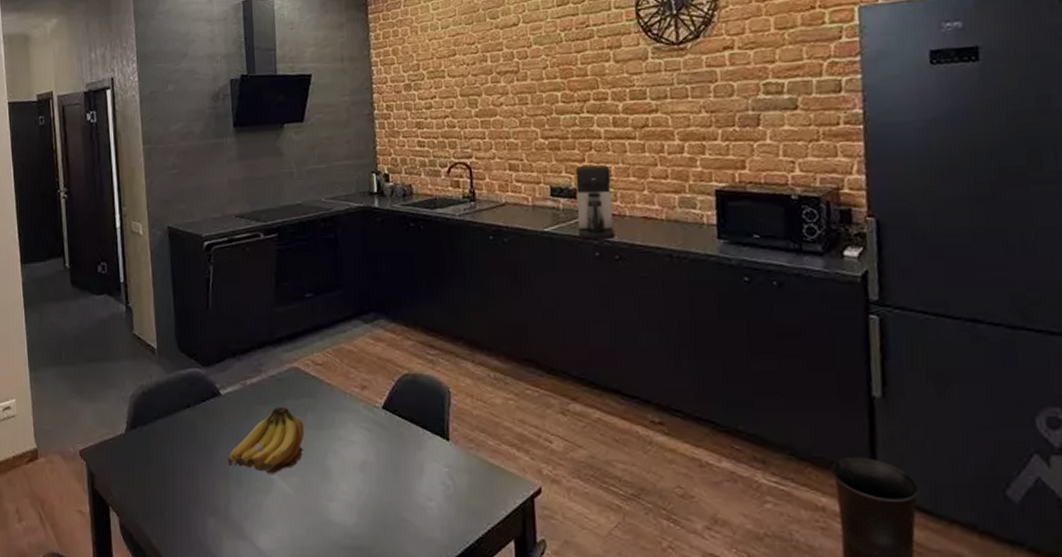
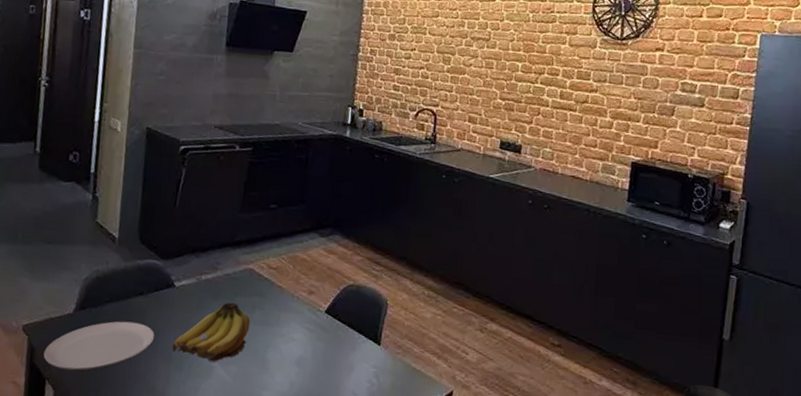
plate: none [103,437,208,495] -> present [43,321,154,371]
coffee maker: present [575,164,615,241] -> none [517,126,552,192]

